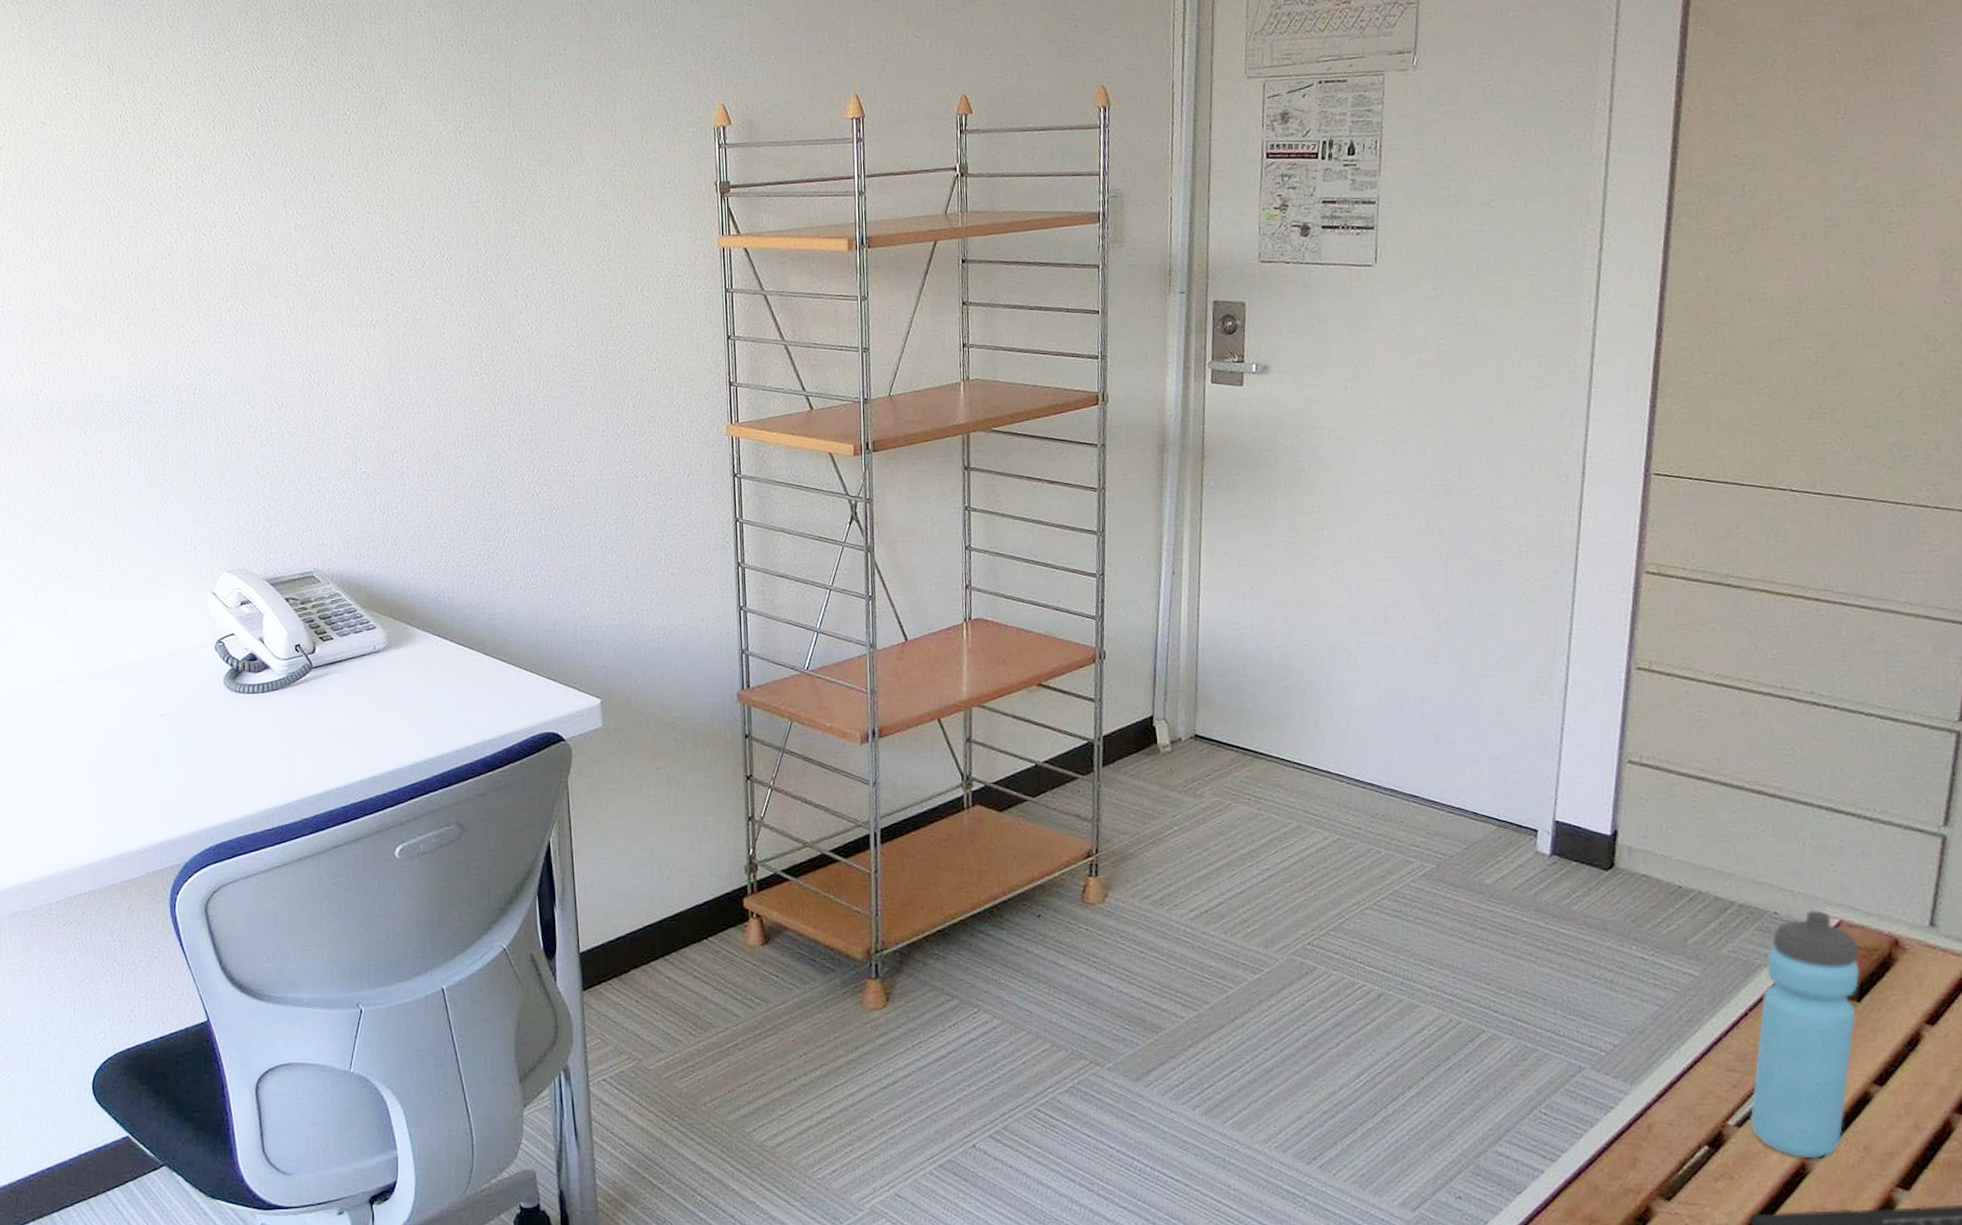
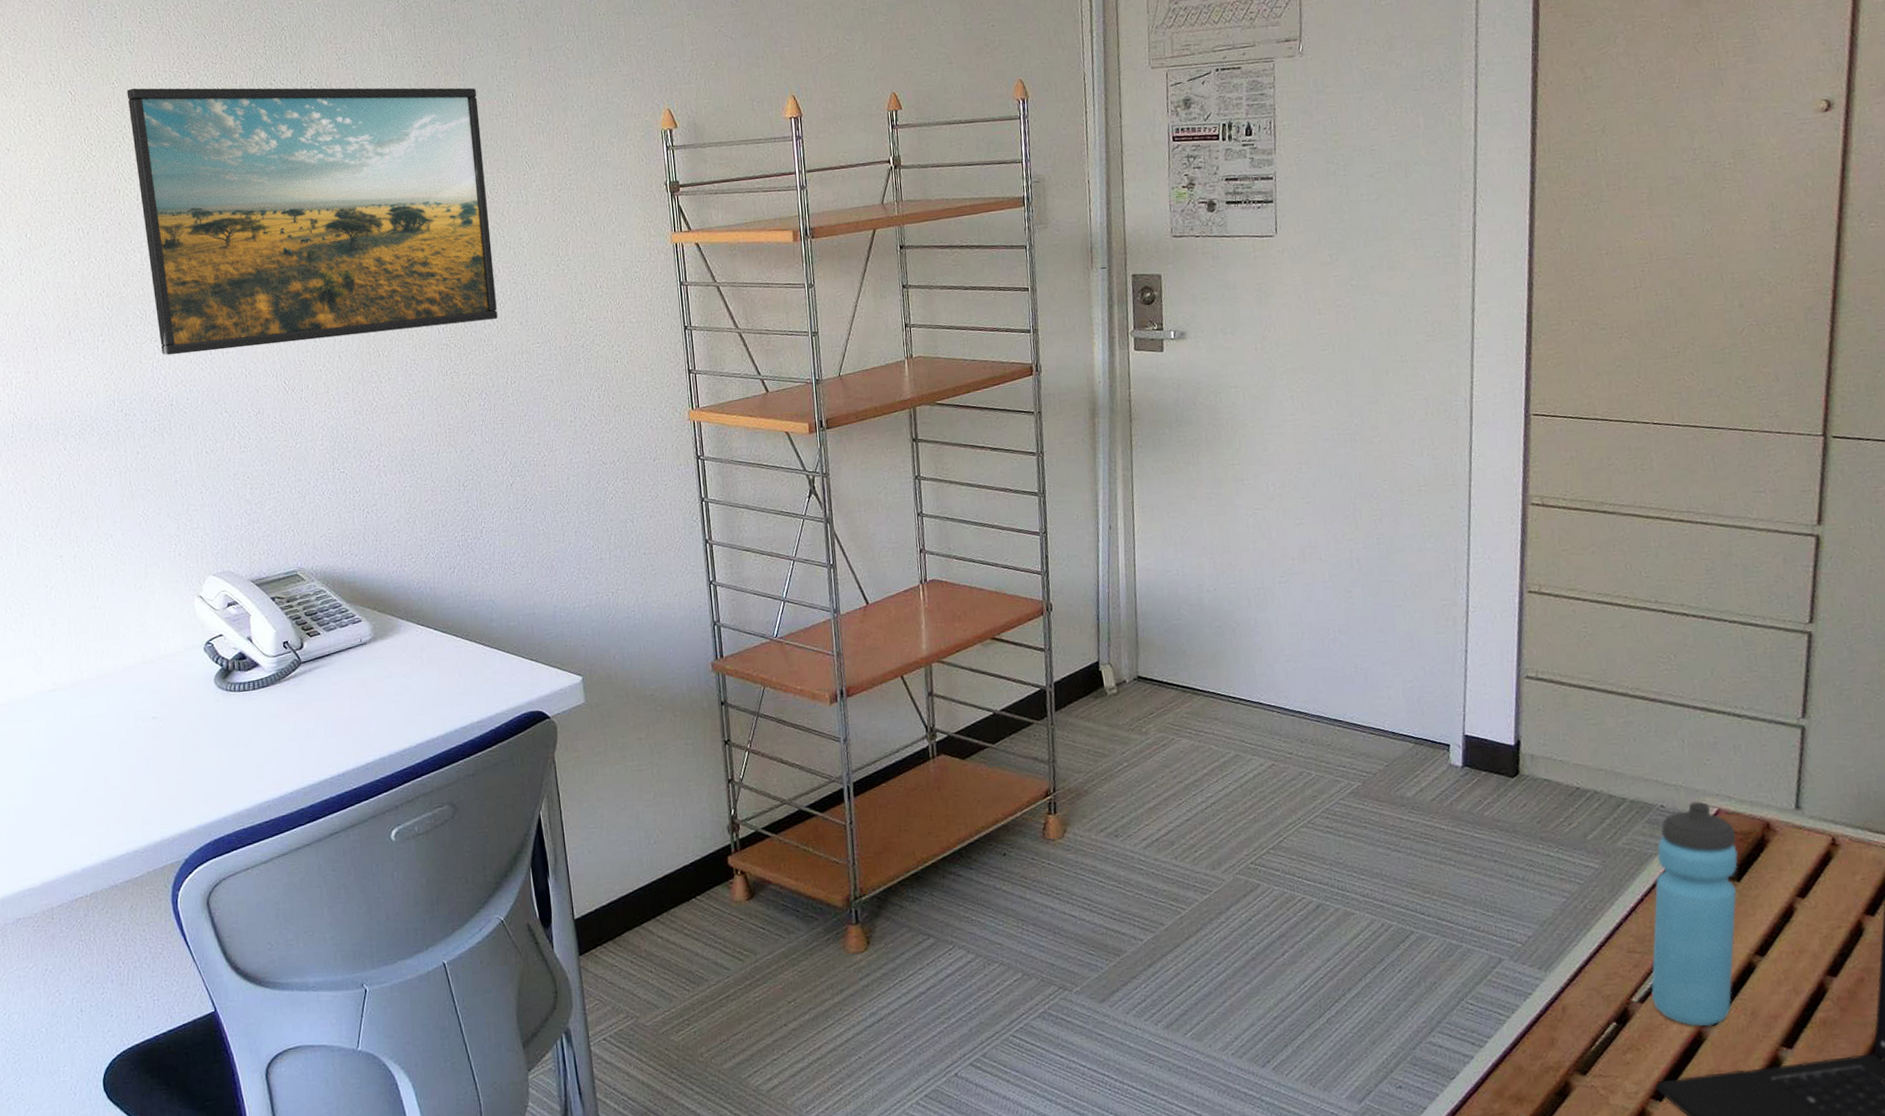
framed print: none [165,64,532,343] -> present [127,87,498,356]

